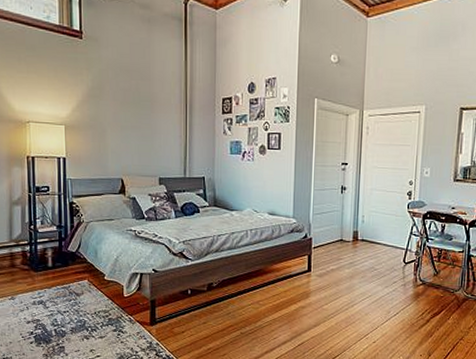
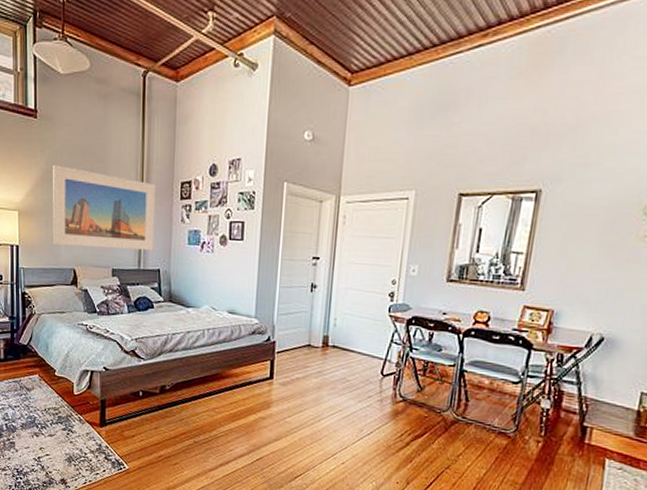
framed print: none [99,82,199,161] -> present [52,164,156,251]

